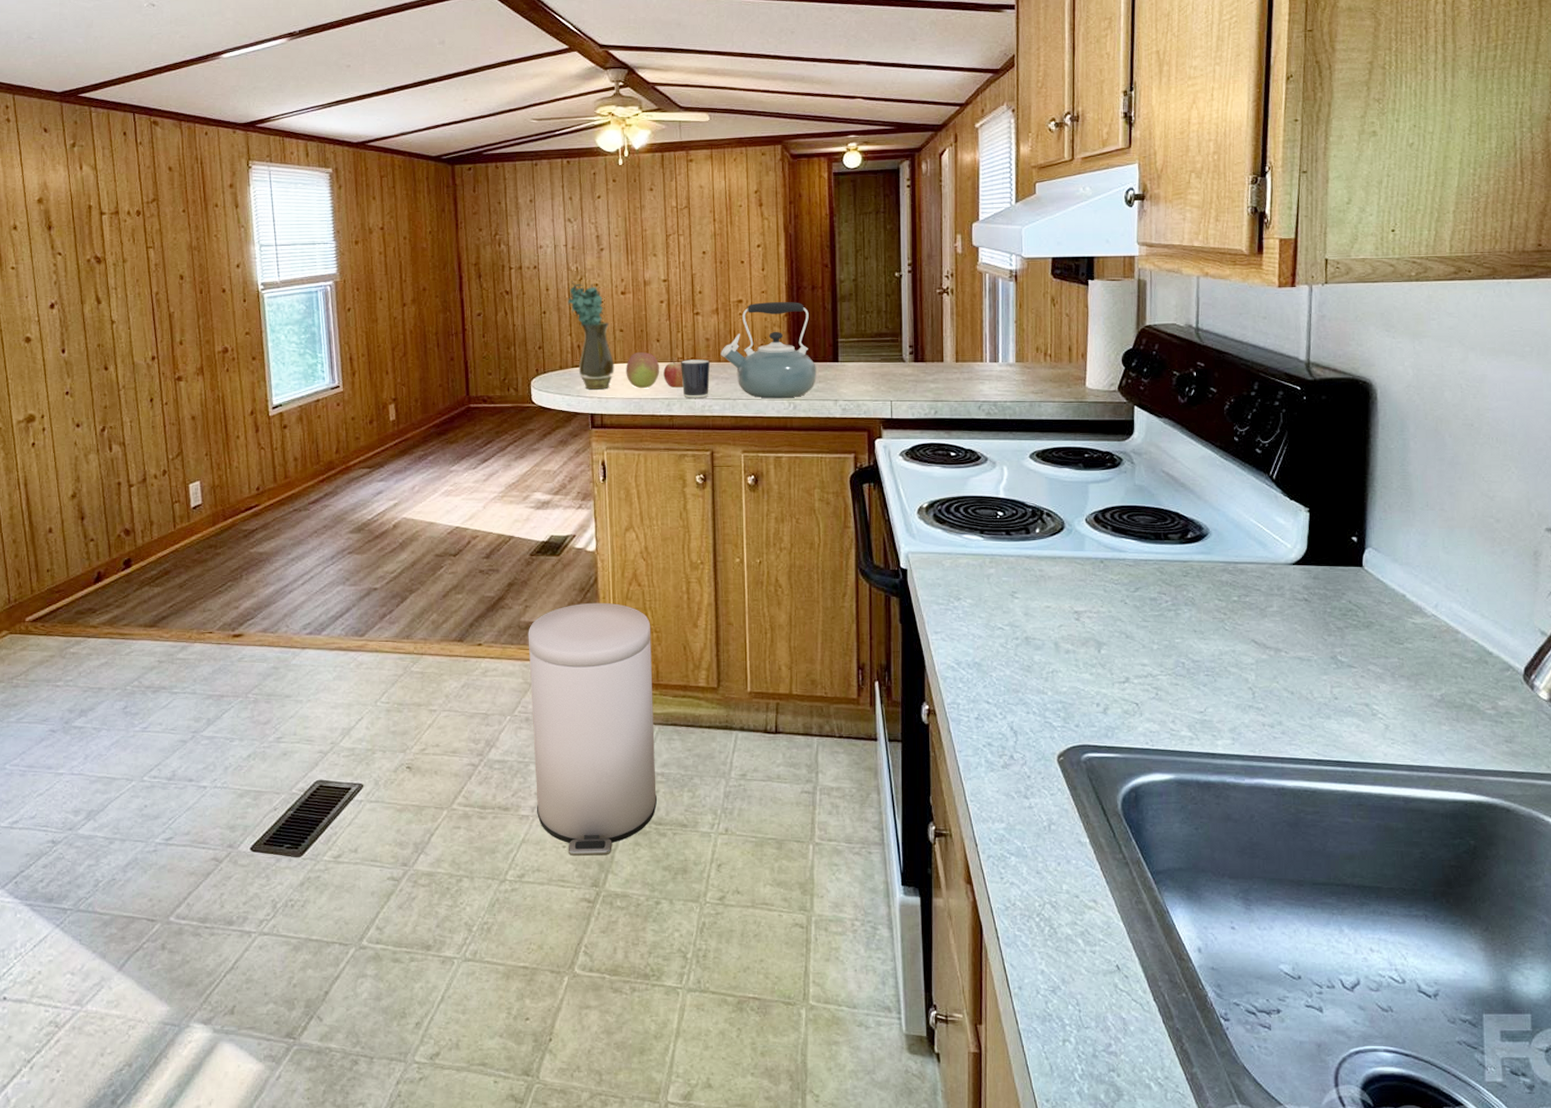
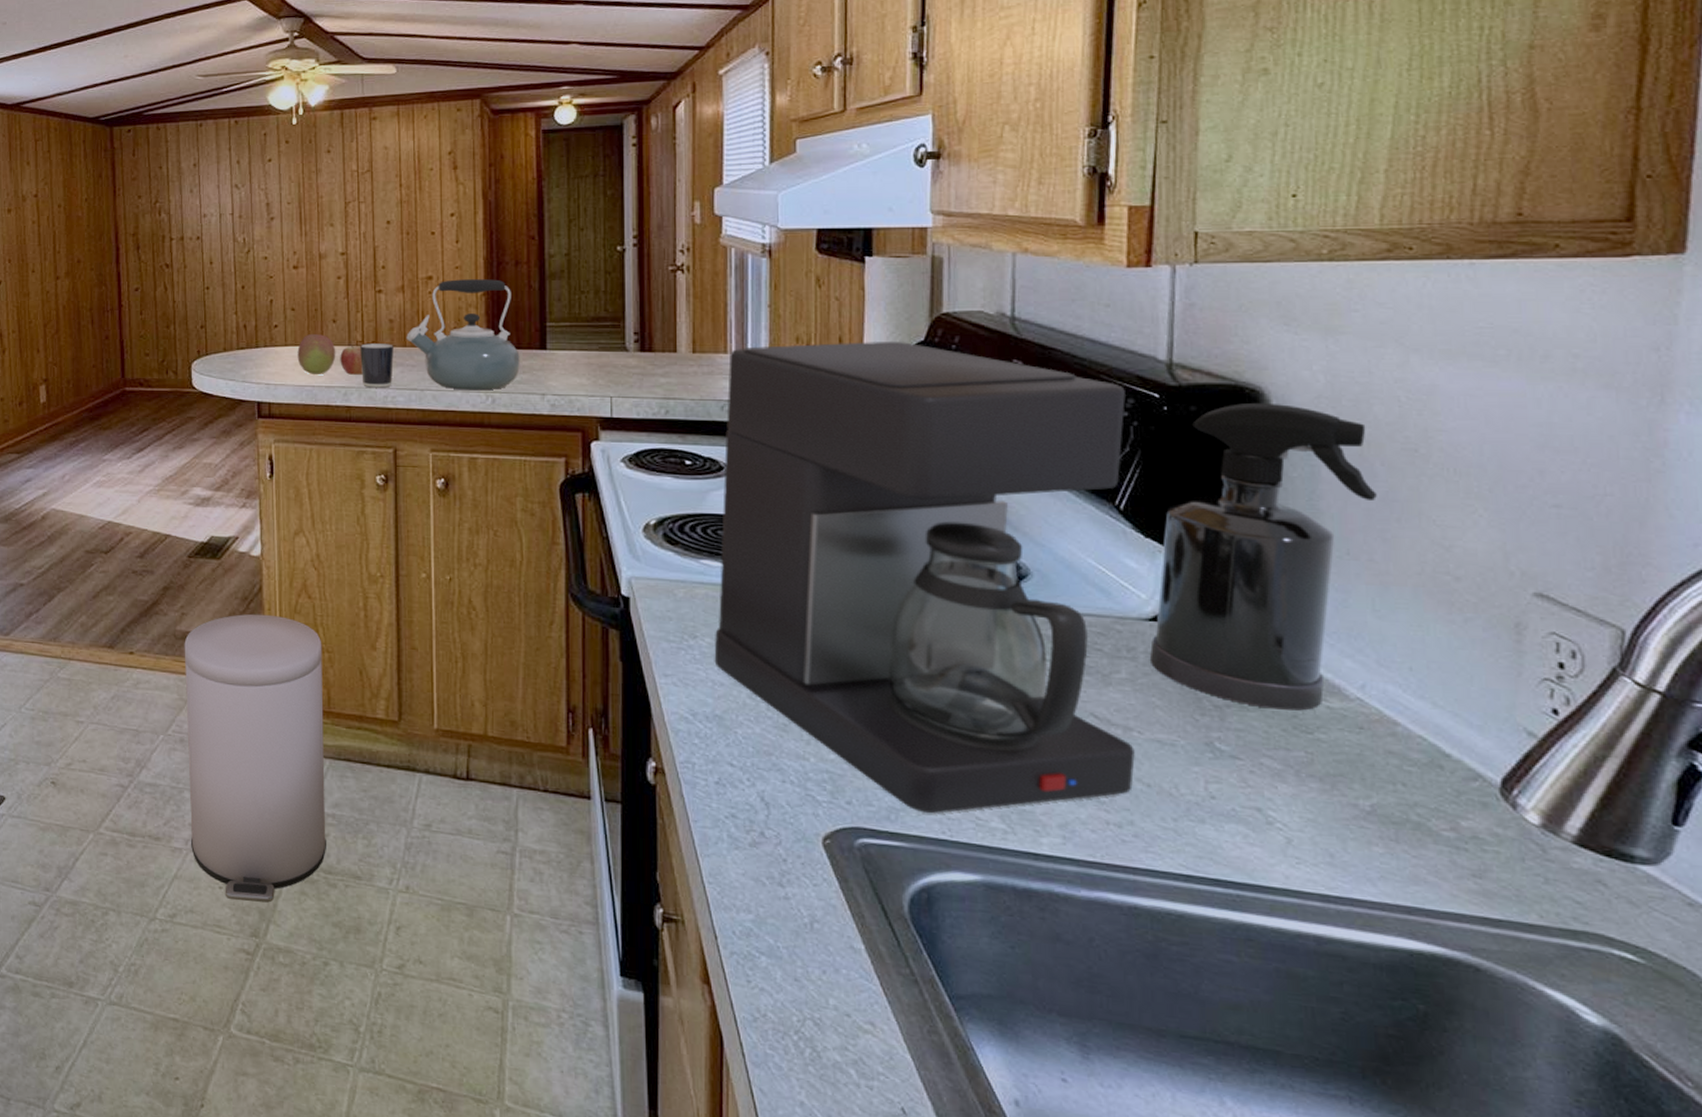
vase: present [568,281,615,390] -> none [233,253,285,375]
coffee maker: none [974,349,1283,729] -> present [714,341,1135,814]
spray bottle: none [1294,391,1446,627] -> present [1150,402,1377,711]

